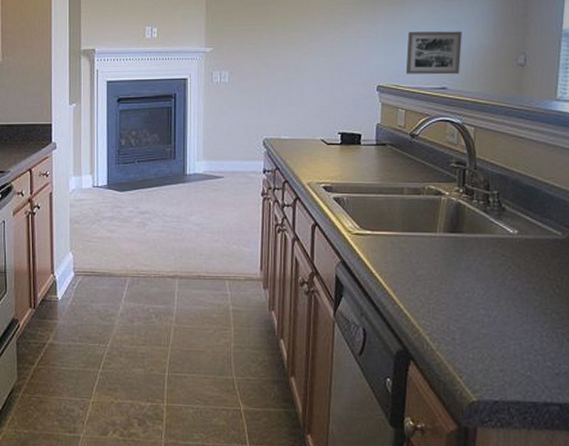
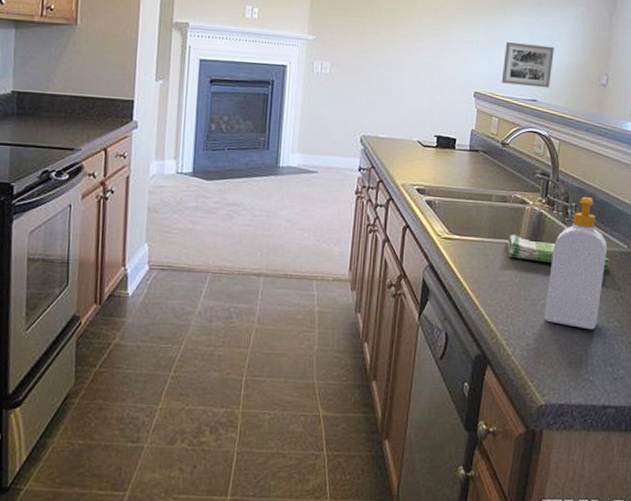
dish towel: none [424,227,542,258] -> present [507,235,610,269]
soap bottle: none [469,184,539,323] -> present [544,197,608,330]

